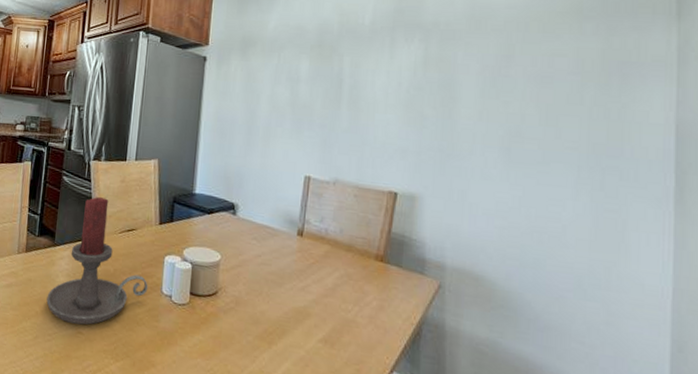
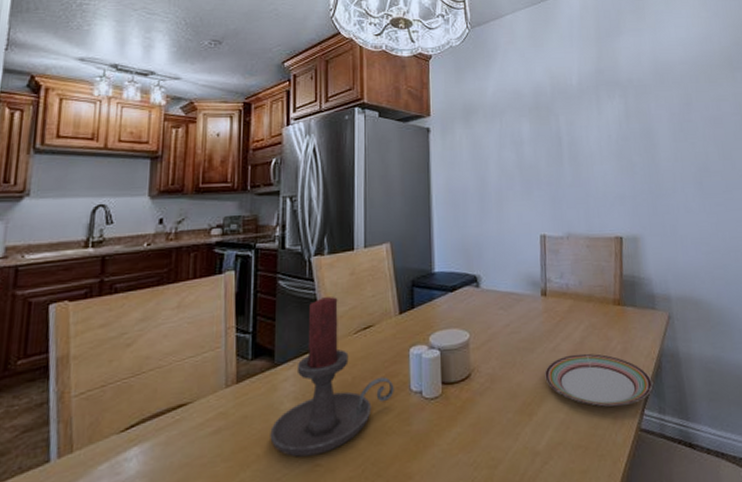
plate: none [290,298,407,362] -> present [545,353,653,407]

